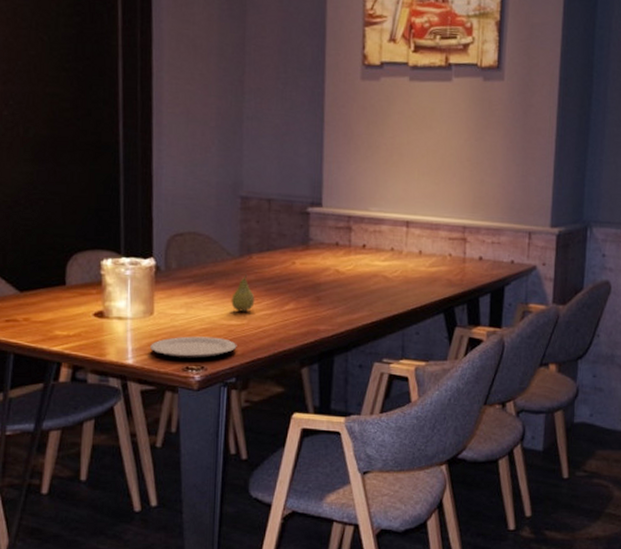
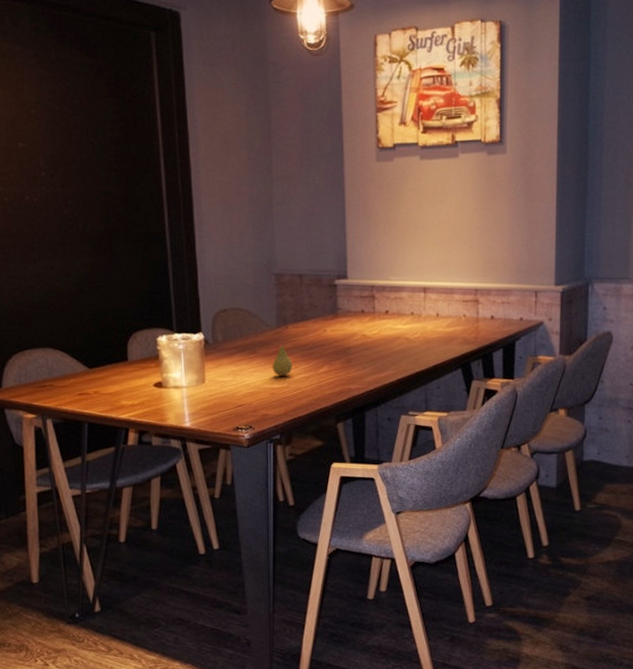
plate: present [149,336,237,359] -> none [203,399,280,420]

